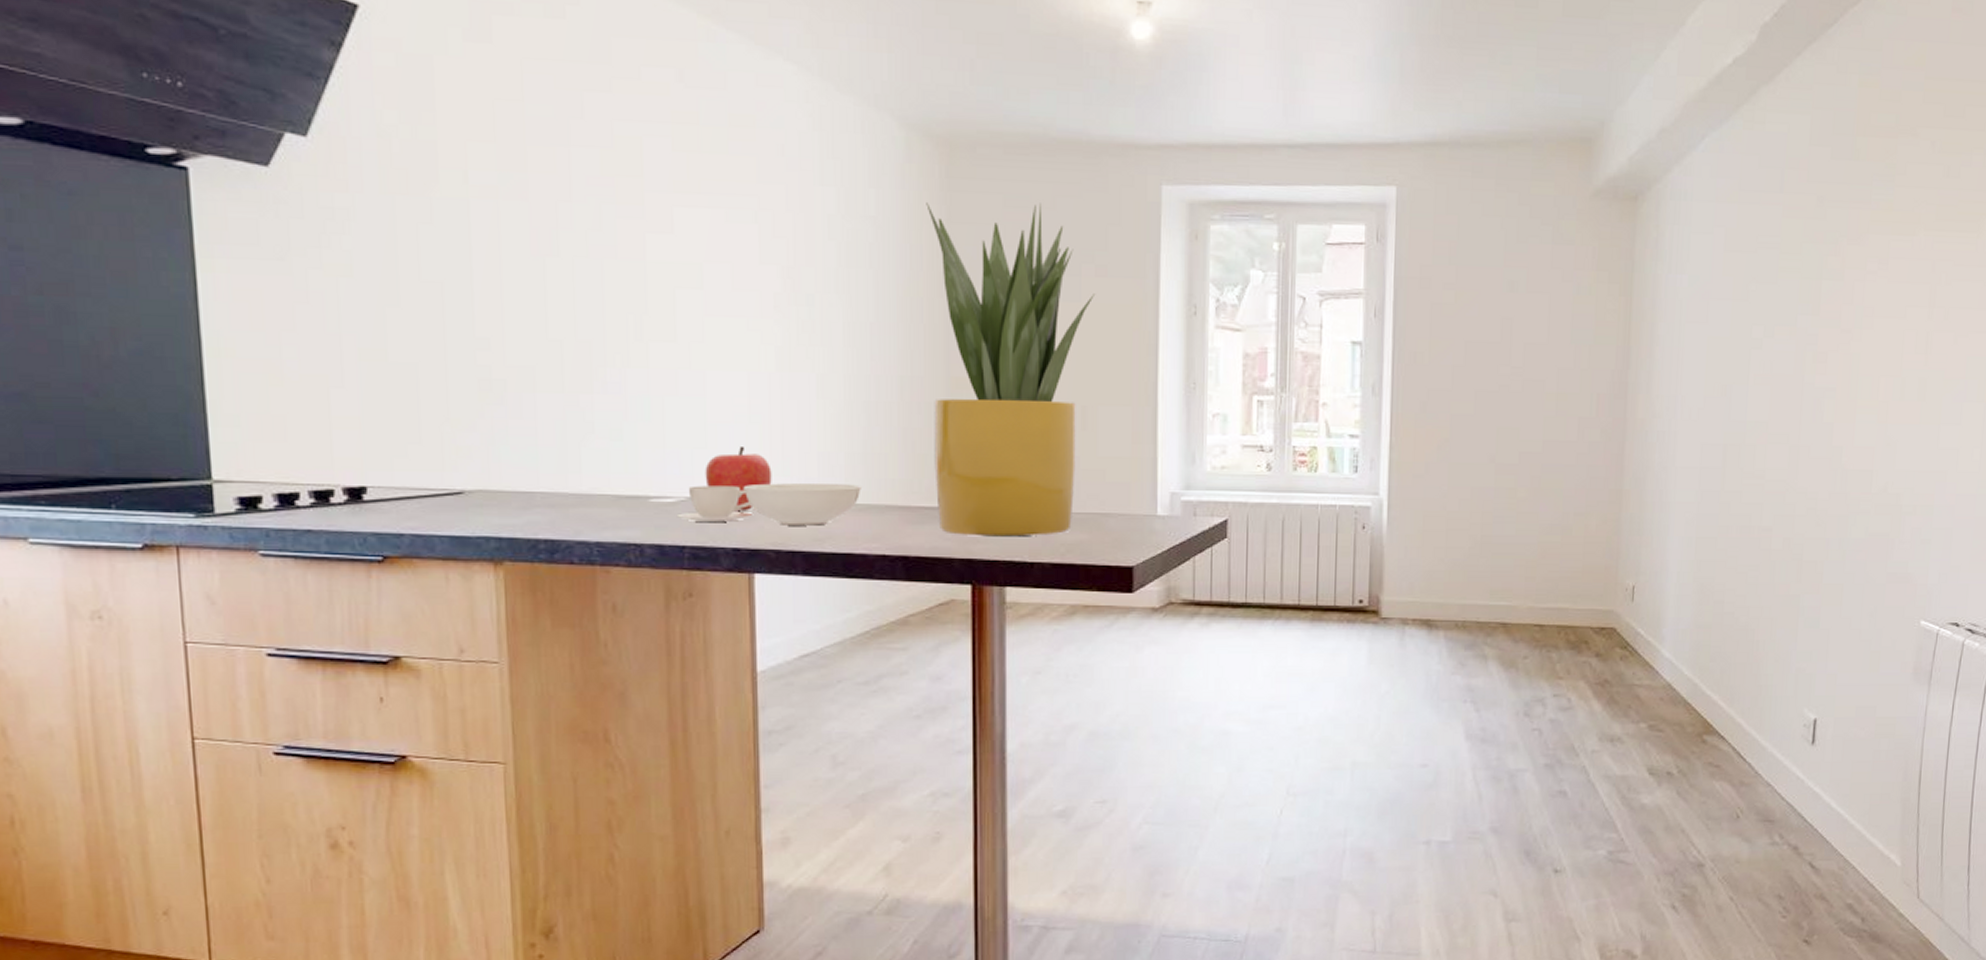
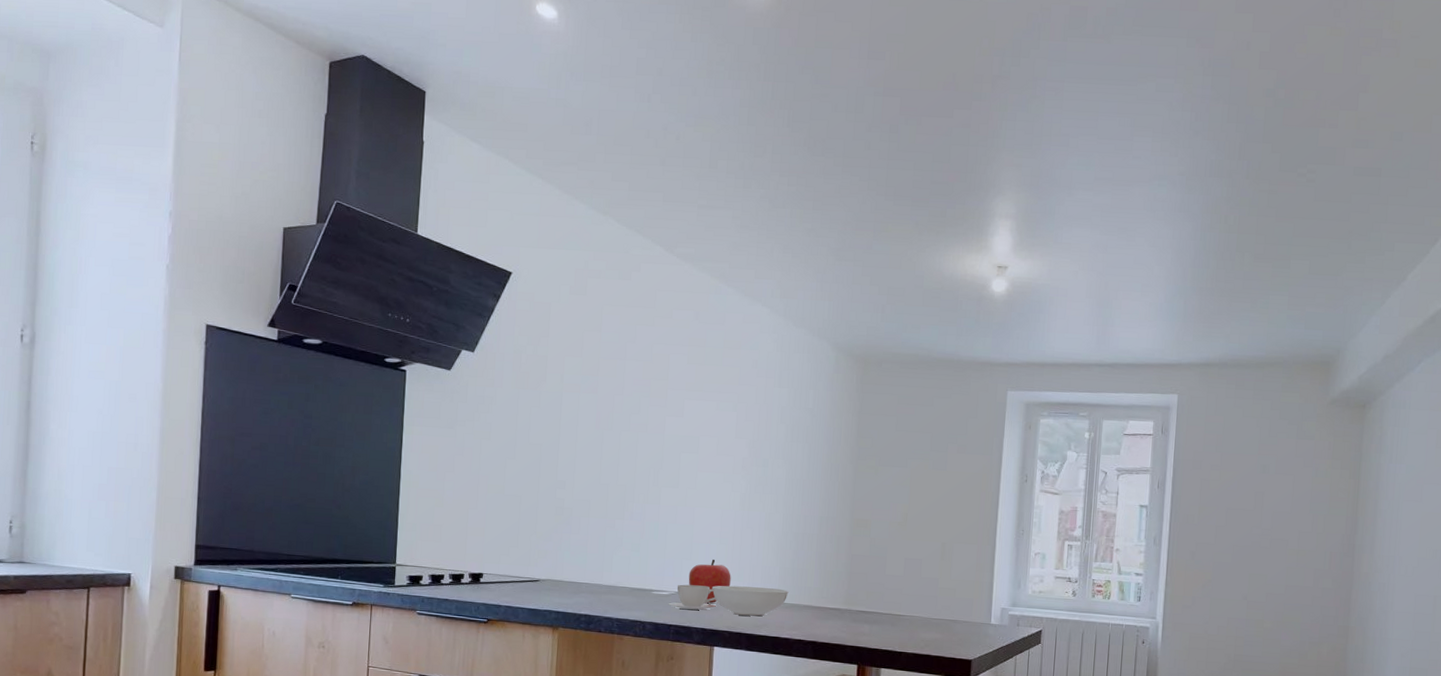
planter: present [926,203,1096,537] -> none [838,400,957,633]

